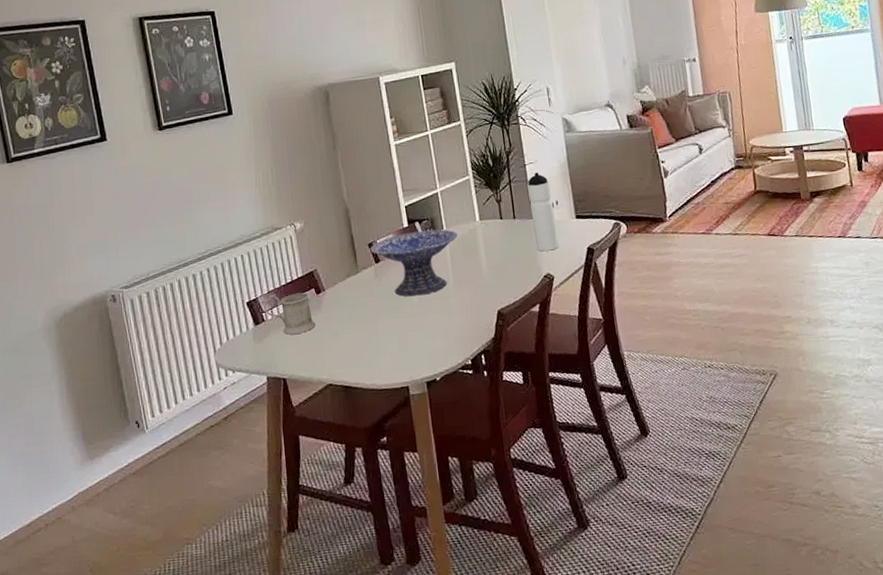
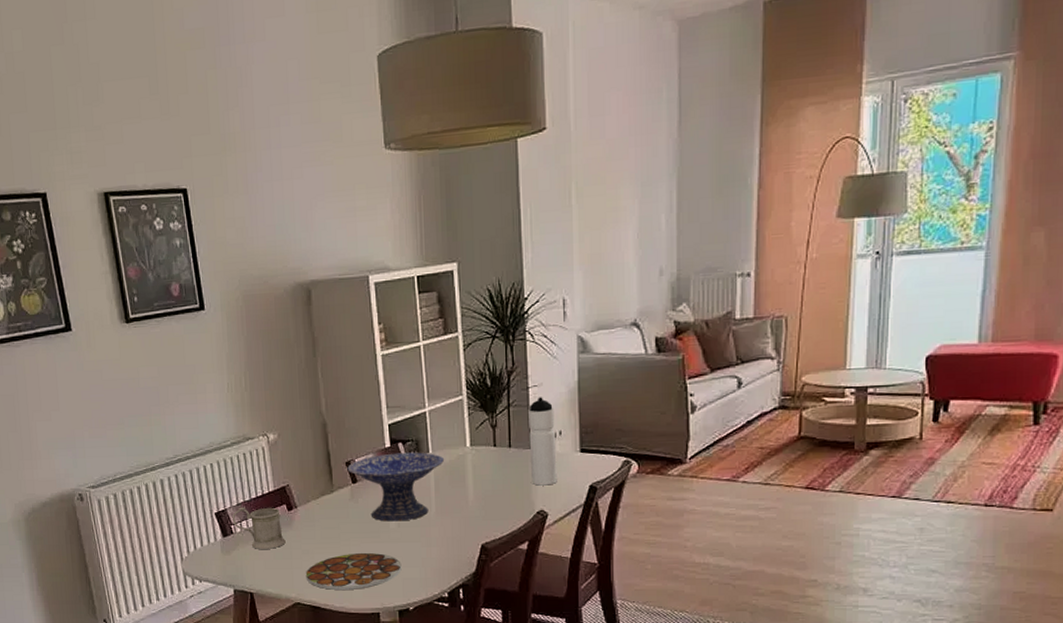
plate: none [336,327,427,368] -> present [305,552,402,590]

